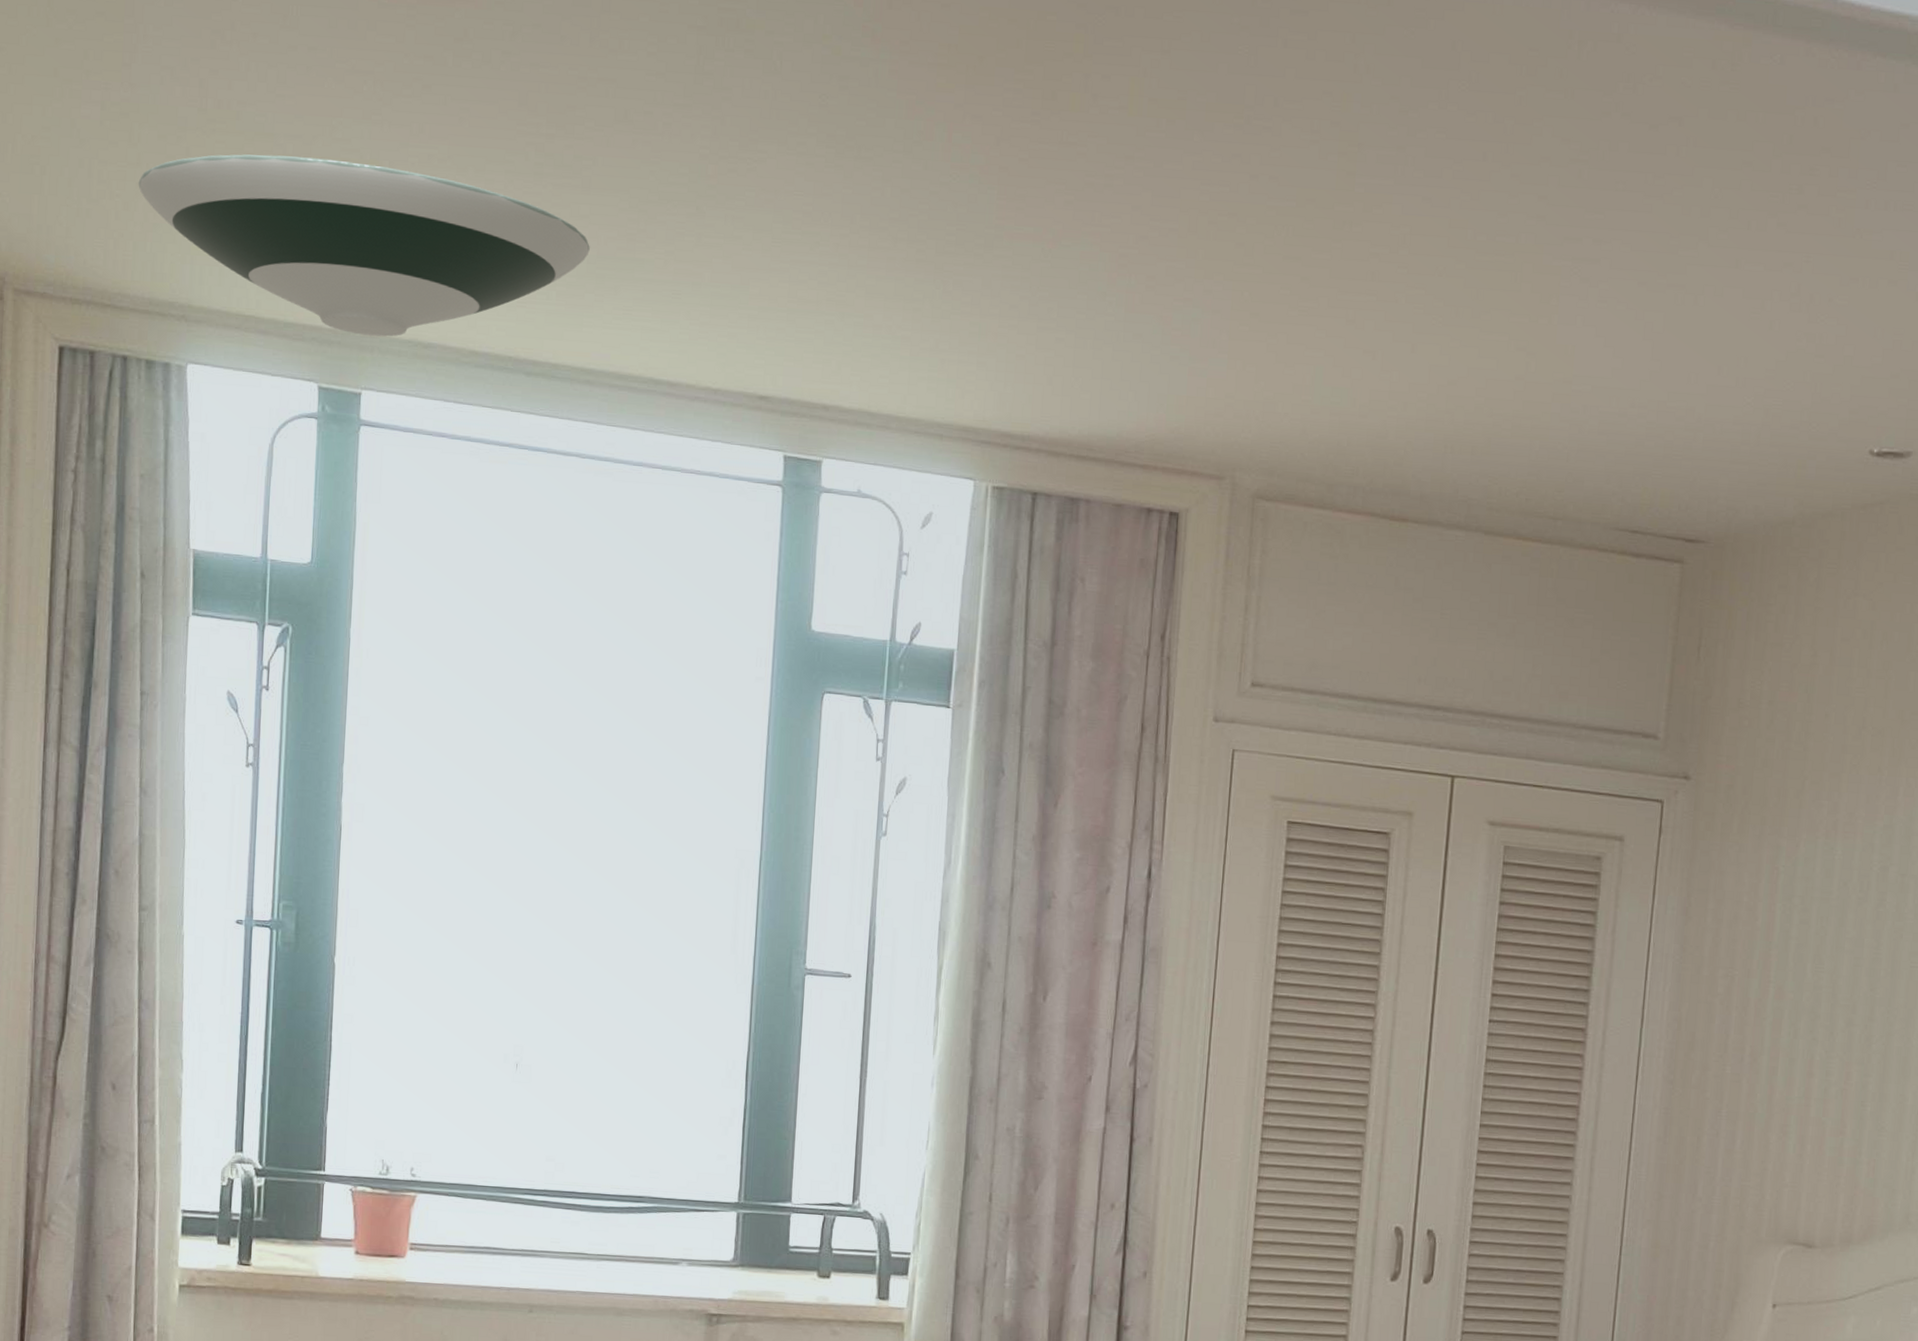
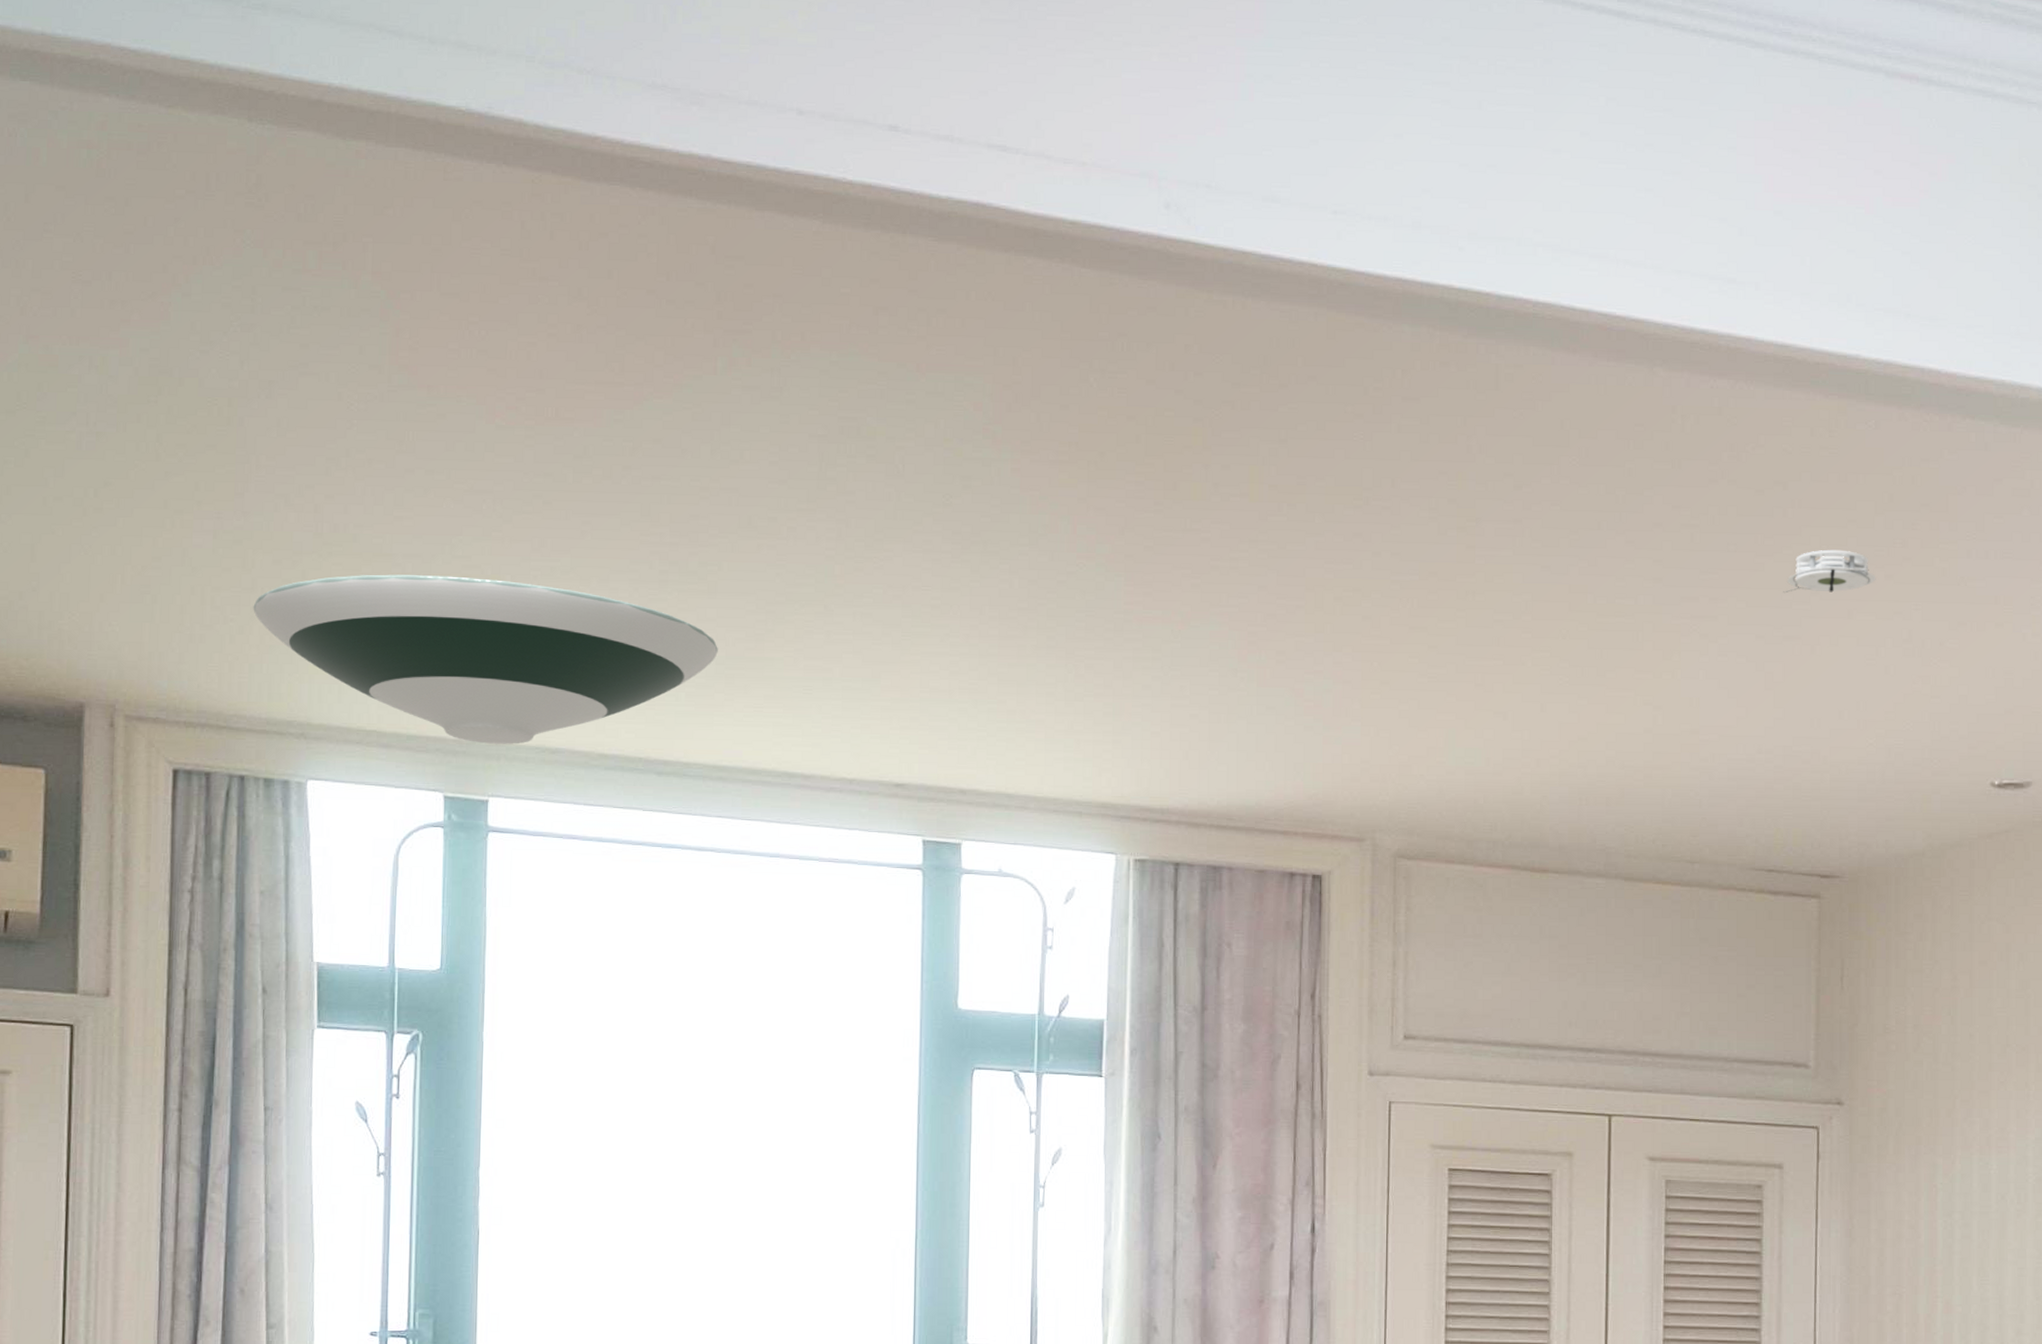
smoke detector: none [1670,193,1768,239] -> present [1783,549,1876,594]

